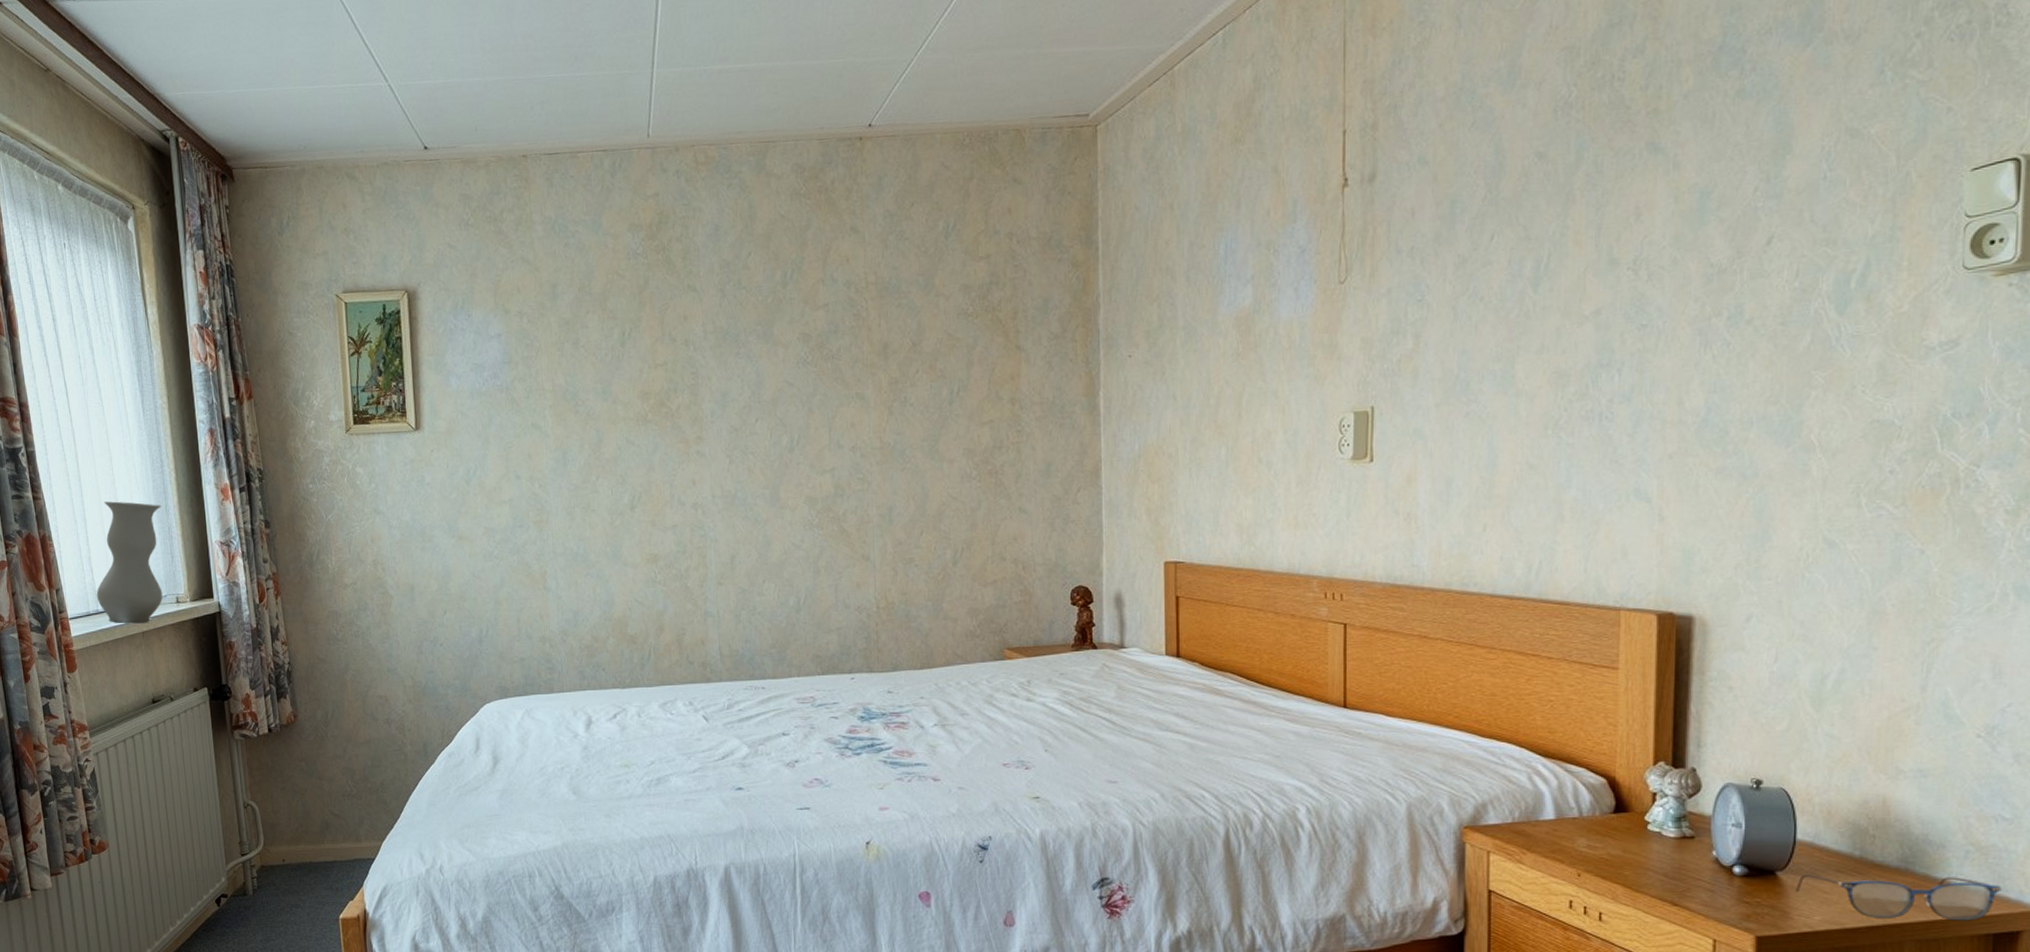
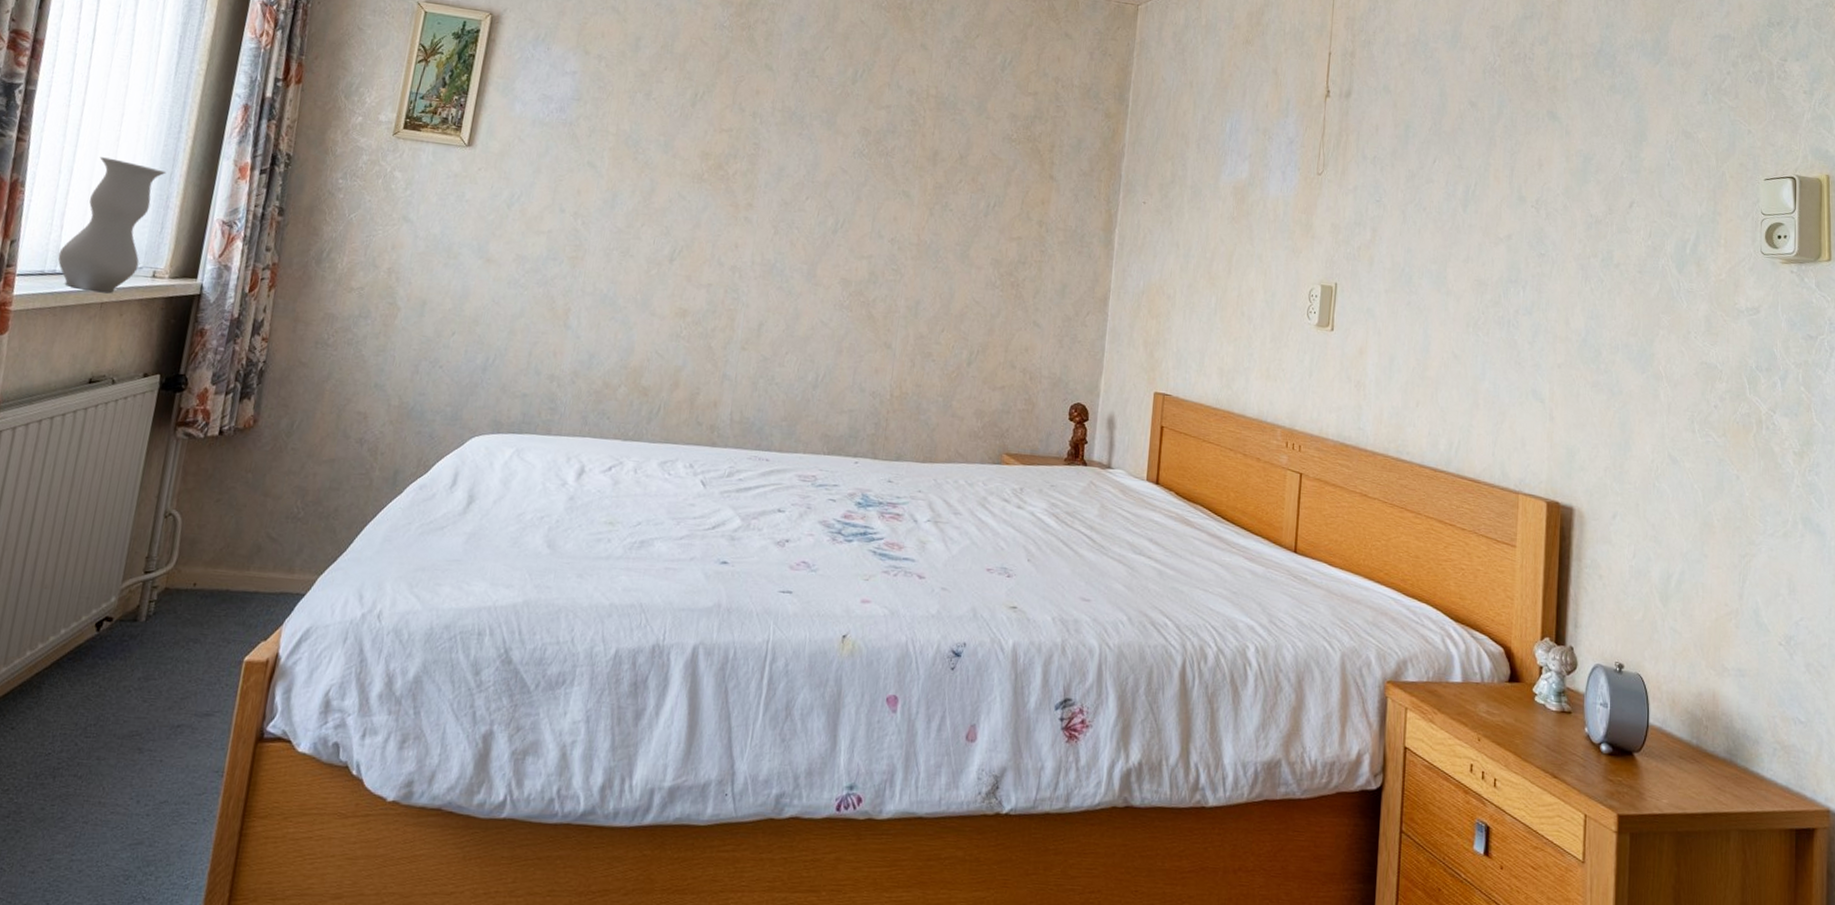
glasses: present [1796,874,2002,921] -> none [1648,757,1801,815]

